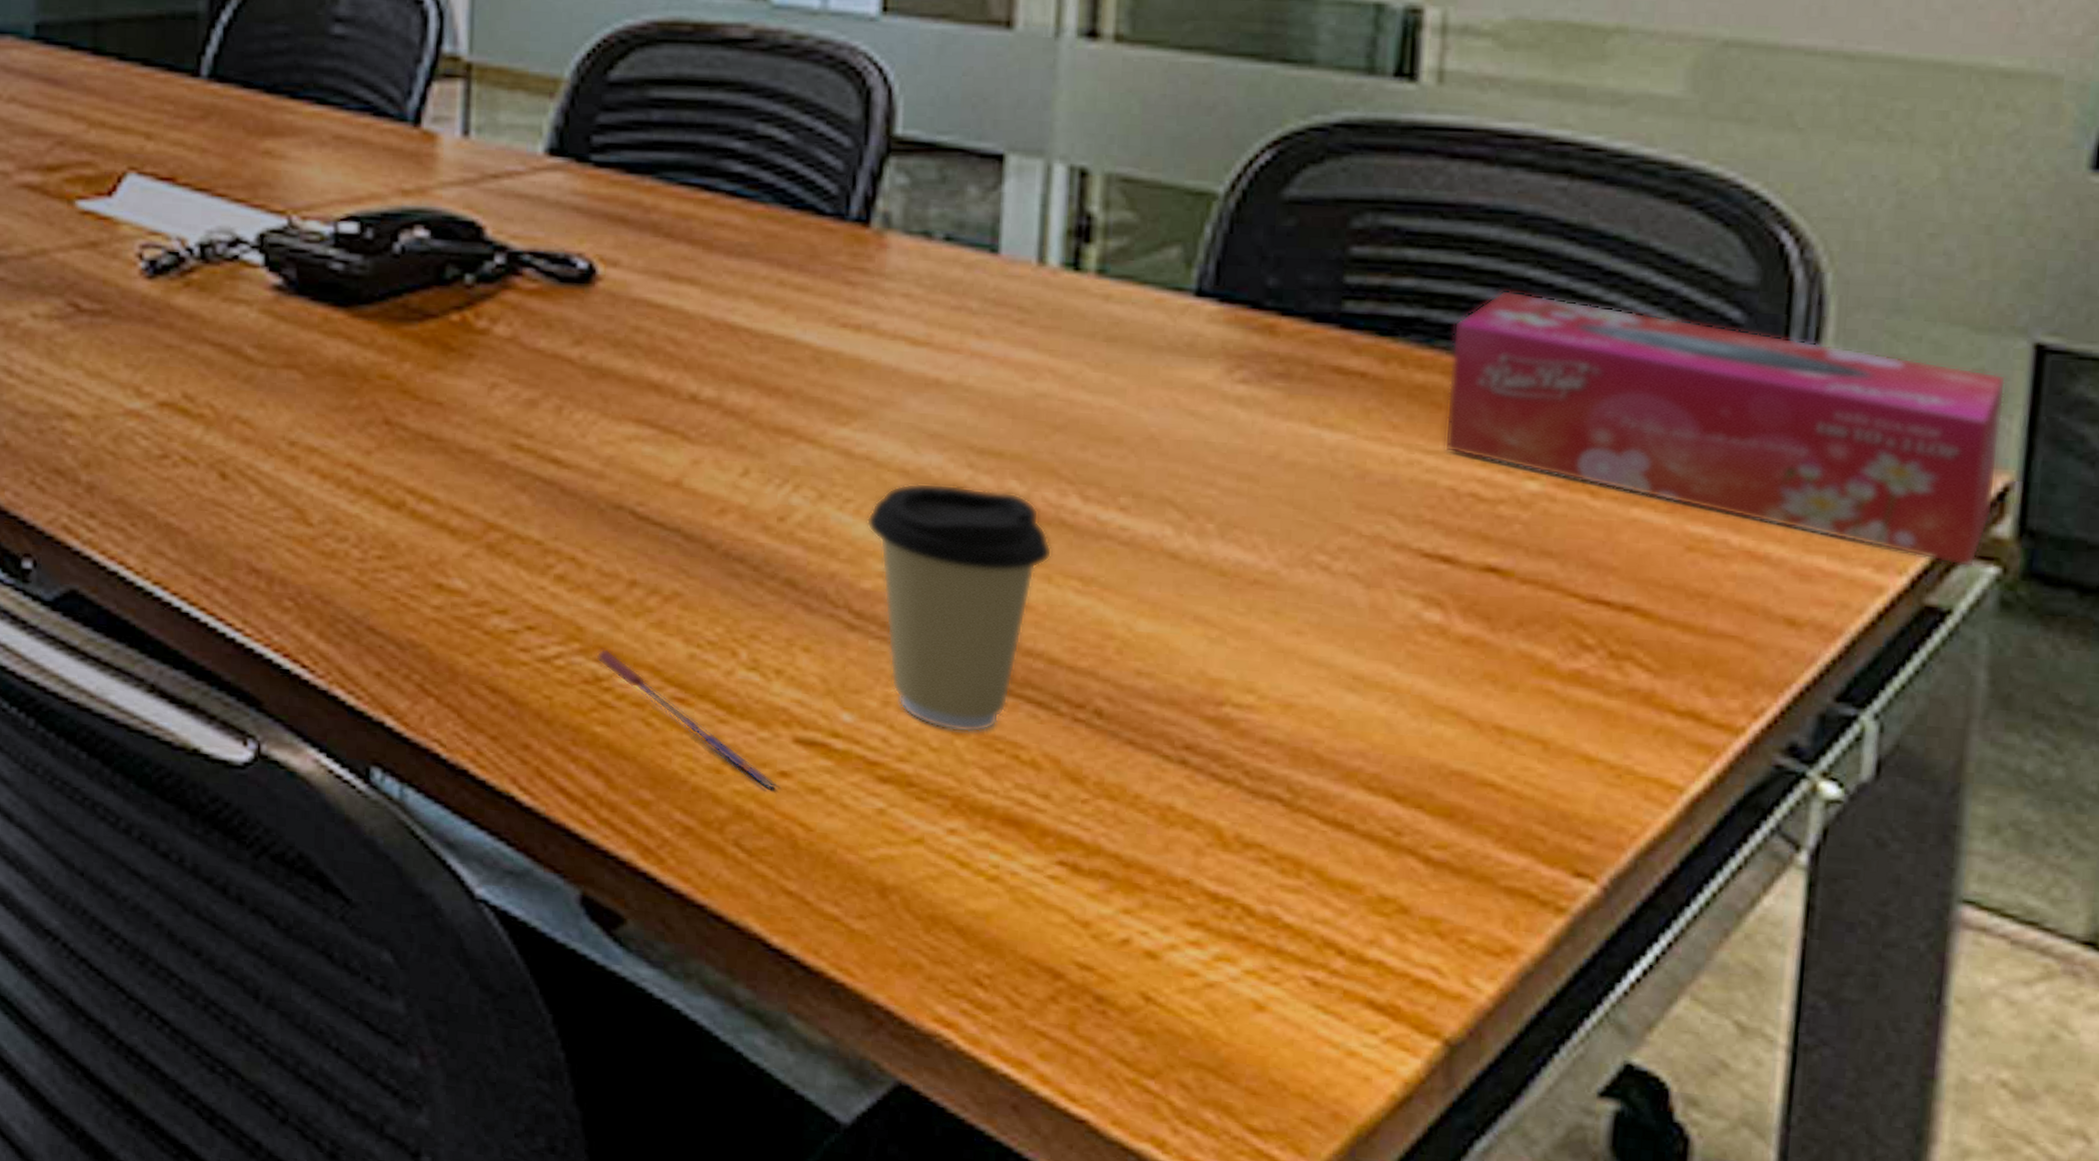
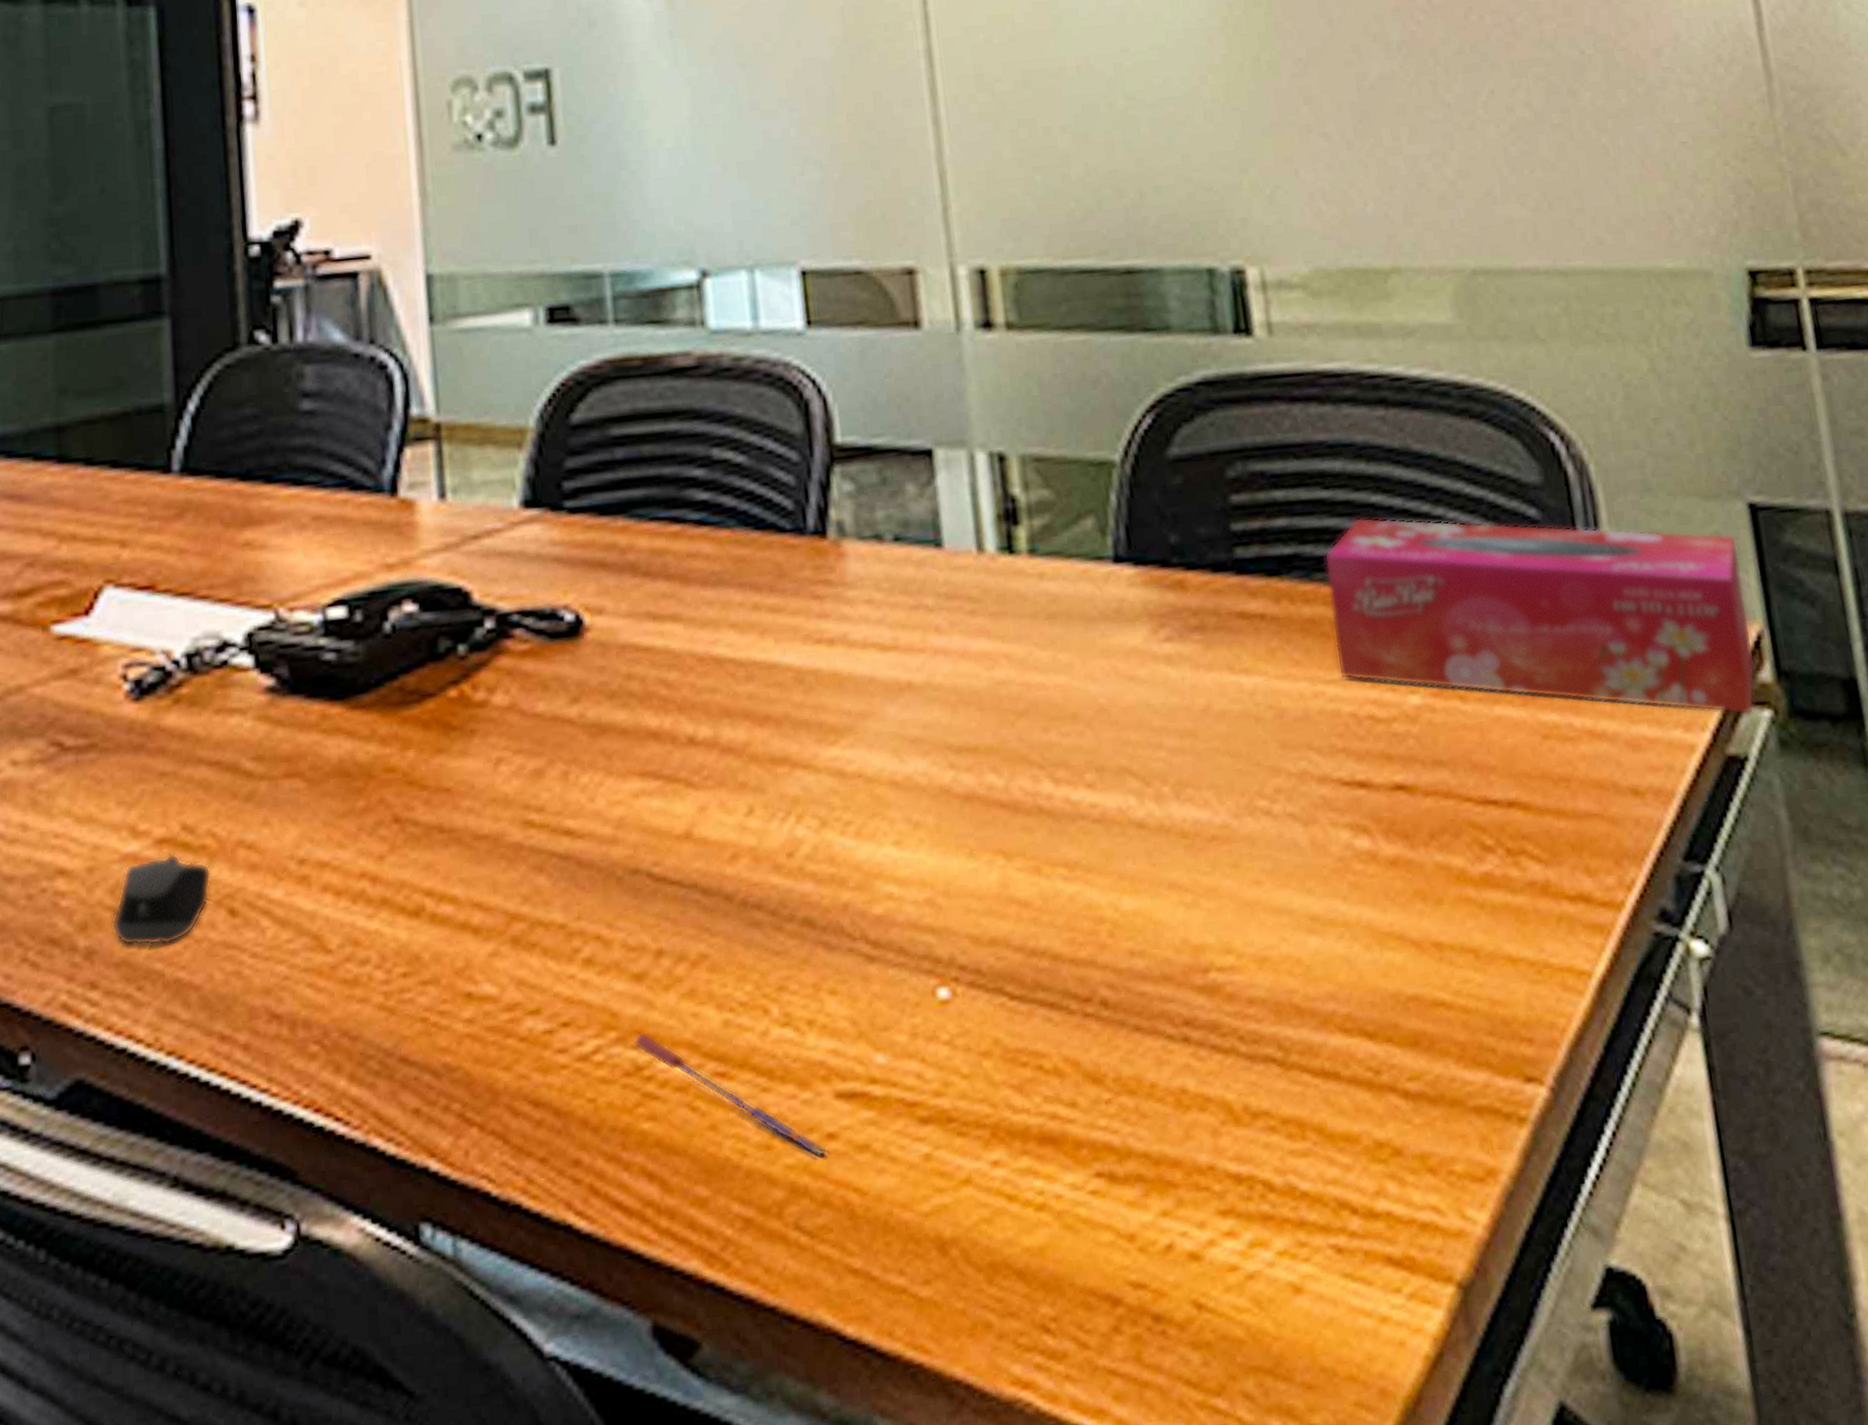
computer mouse: none [112,416,207,493] -> present [111,853,211,946]
coffee cup: present [866,483,1053,733] -> none [867,787,1037,1053]

